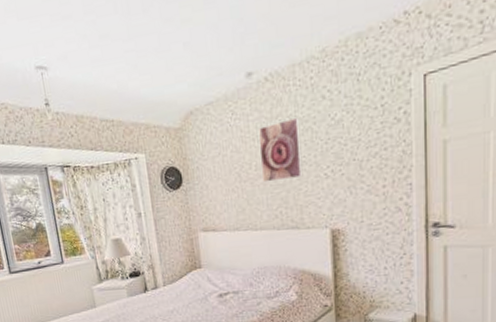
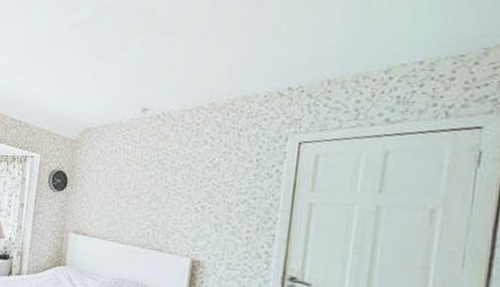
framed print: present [258,117,303,183] -> none [137,153,181,206]

